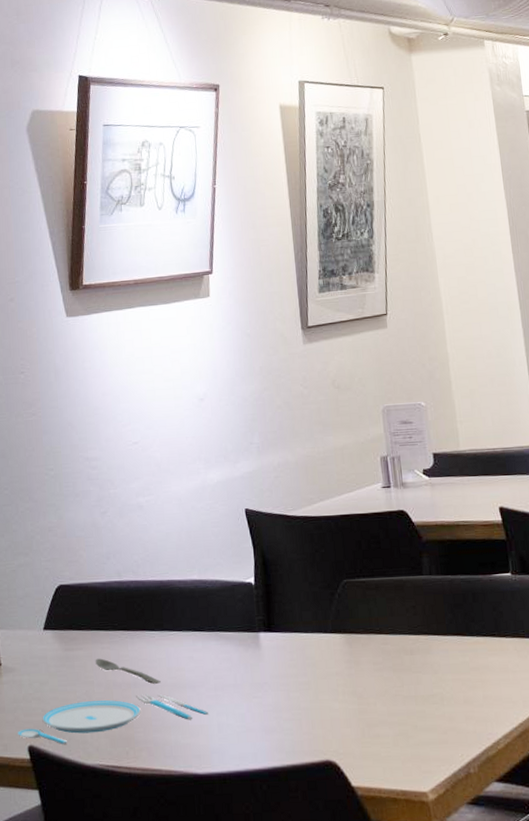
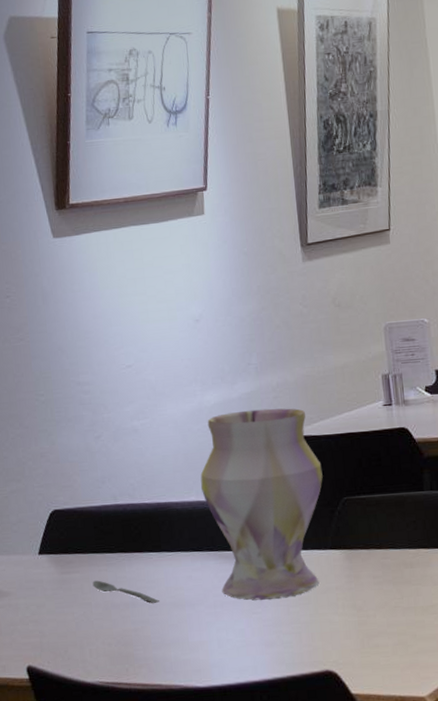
plate: present [18,694,208,745] -> none [16,613,208,665]
vase: none [203,488,323,684] -> present [200,408,323,601]

